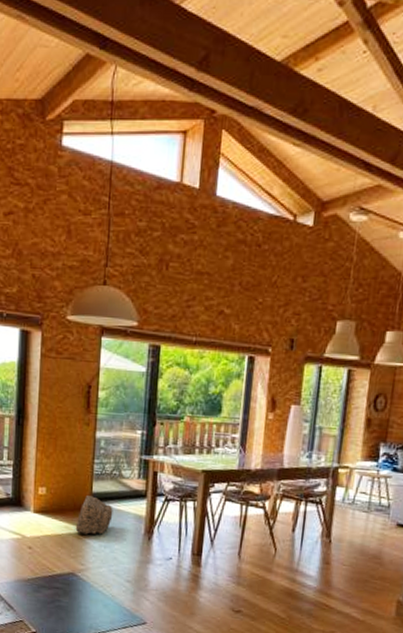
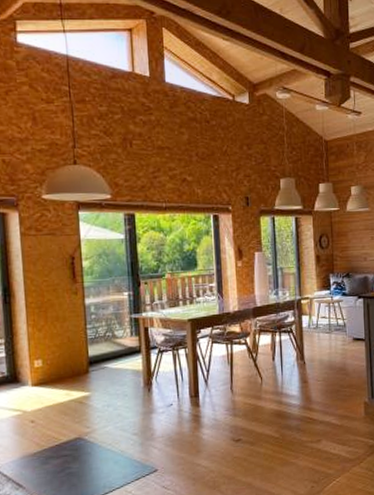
backpack: present [75,496,113,535] -> none [76,360,112,398]

